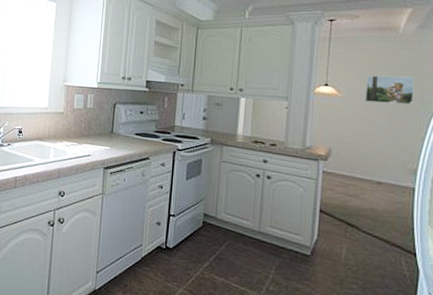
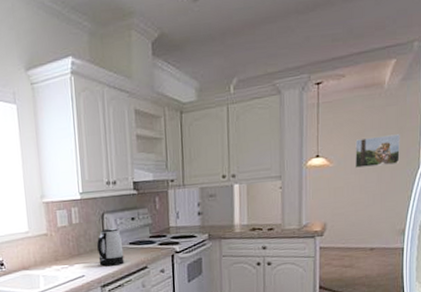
kettle: none [105,117,130,152] -> present [97,227,124,266]

